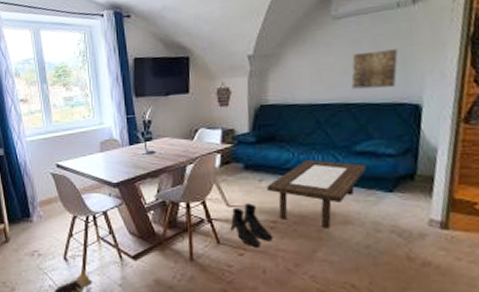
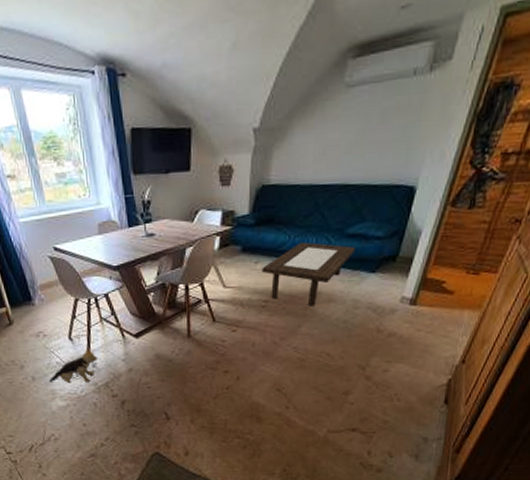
boots: present [230,203,273,246] -> none [225,284,264,323]
wall art: present [351,49,398,89] -> none [354,125,404,169]

